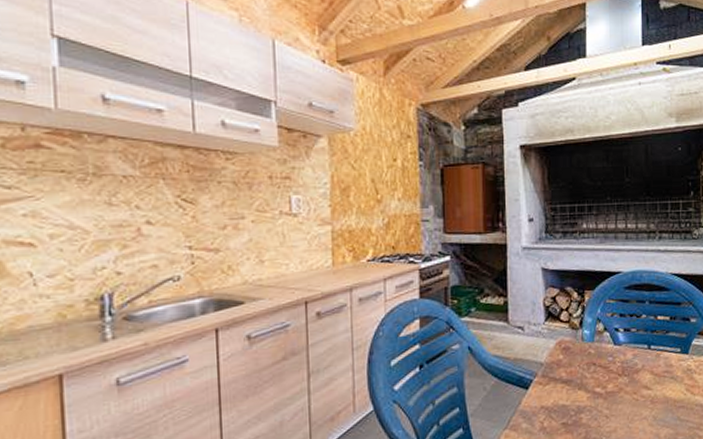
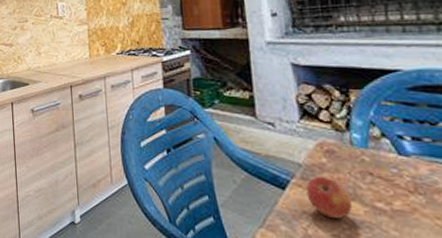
apple: none [545,372,579,409] -> present [306,177,353,219]

